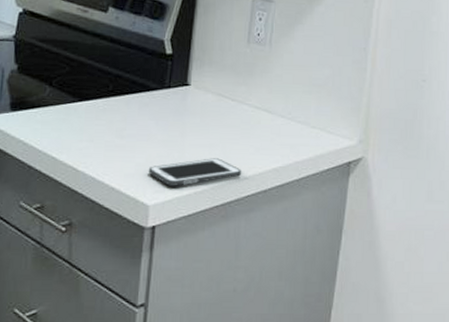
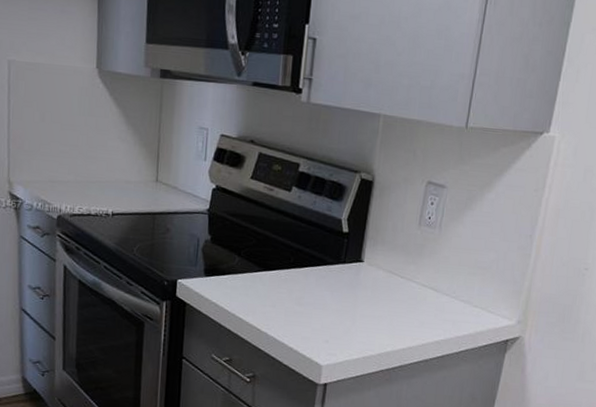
cell phone: present [148,158,242,186] -> none [322,328,407,351]

